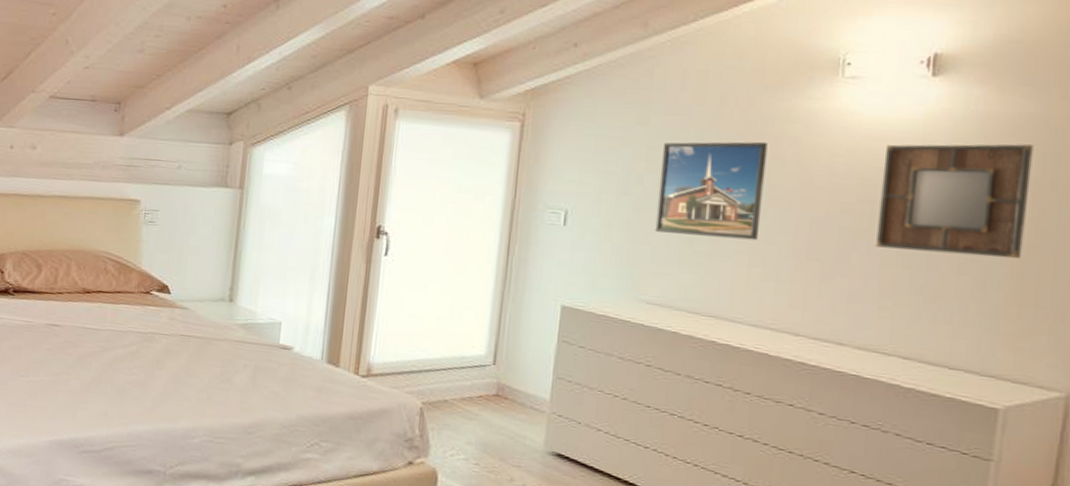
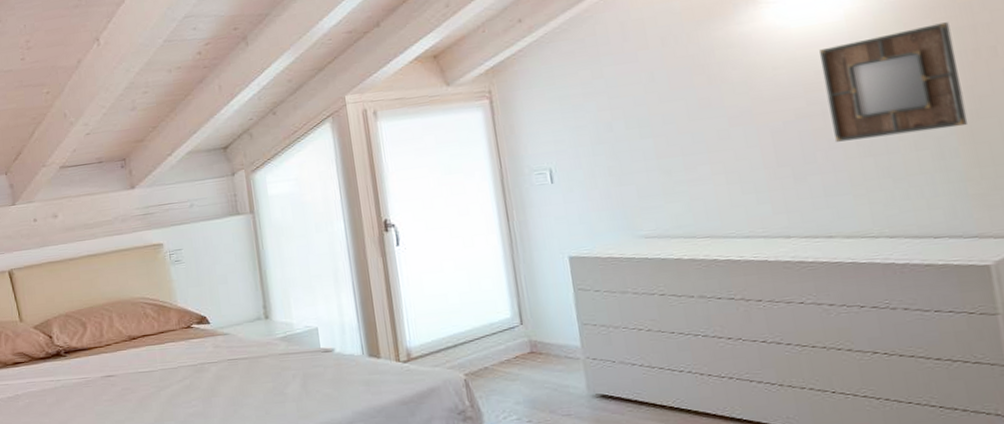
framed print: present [655,141,768,241] -> none [621,70,729,171]

